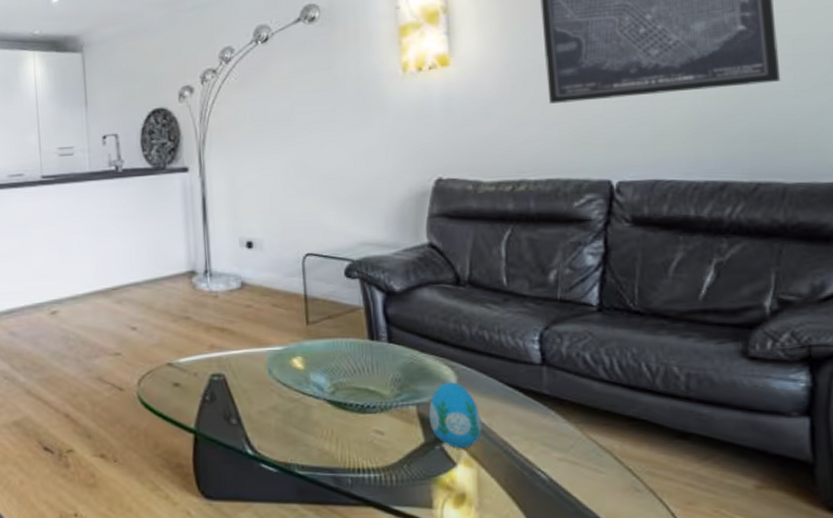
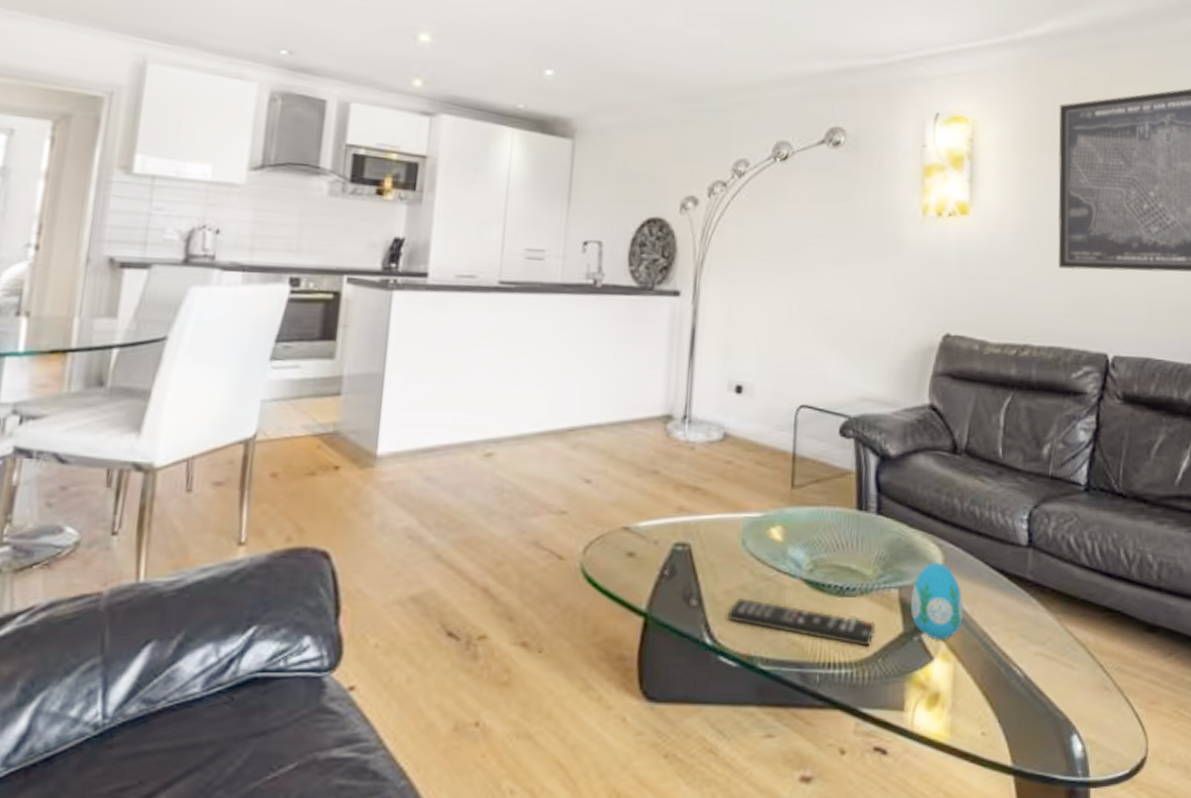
remote control: none [264,416,399,456] -> present [728,597,876,648]

